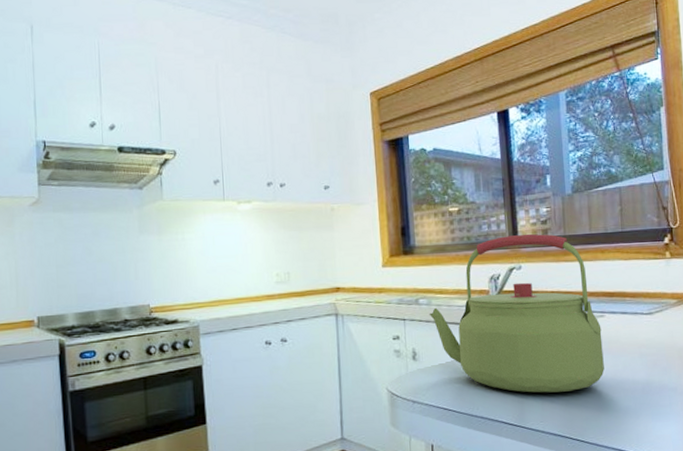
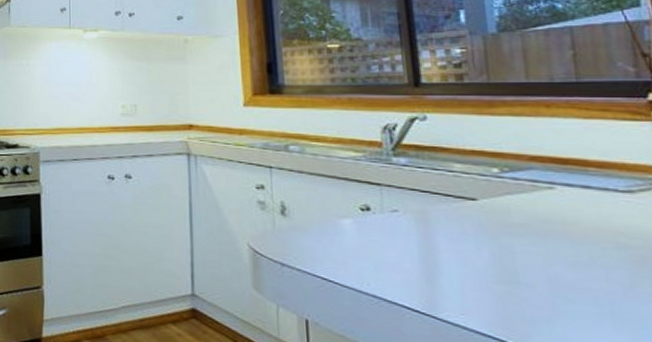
kettle: present [429,233,605,393] -> none [301,78,558,281]

